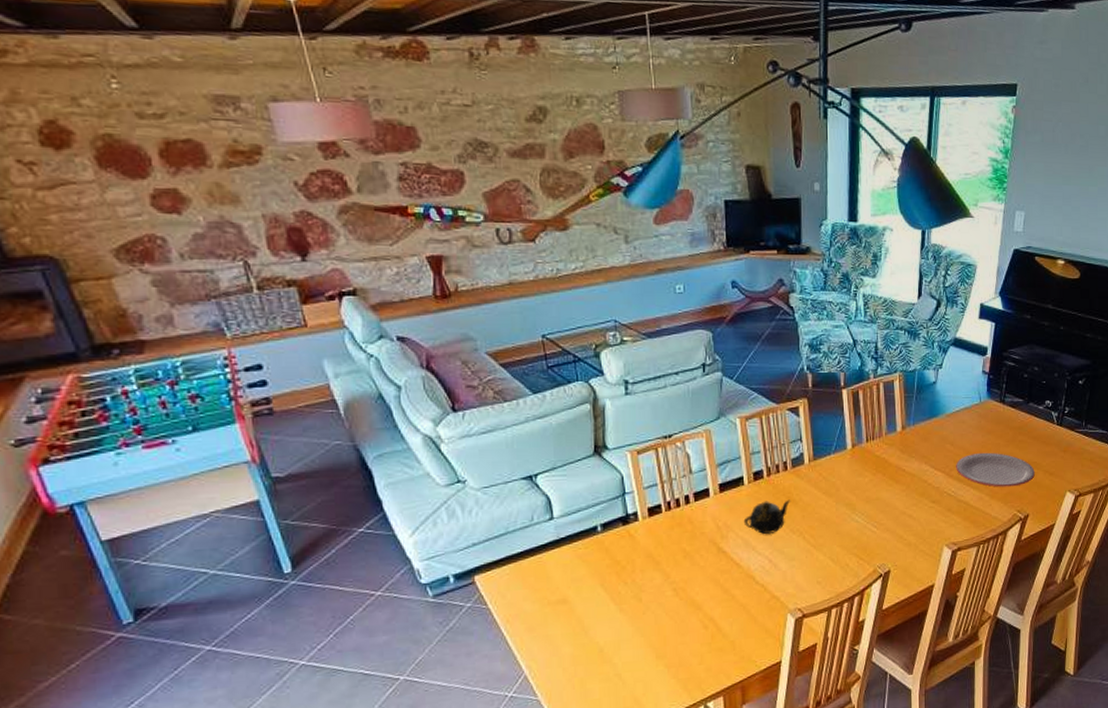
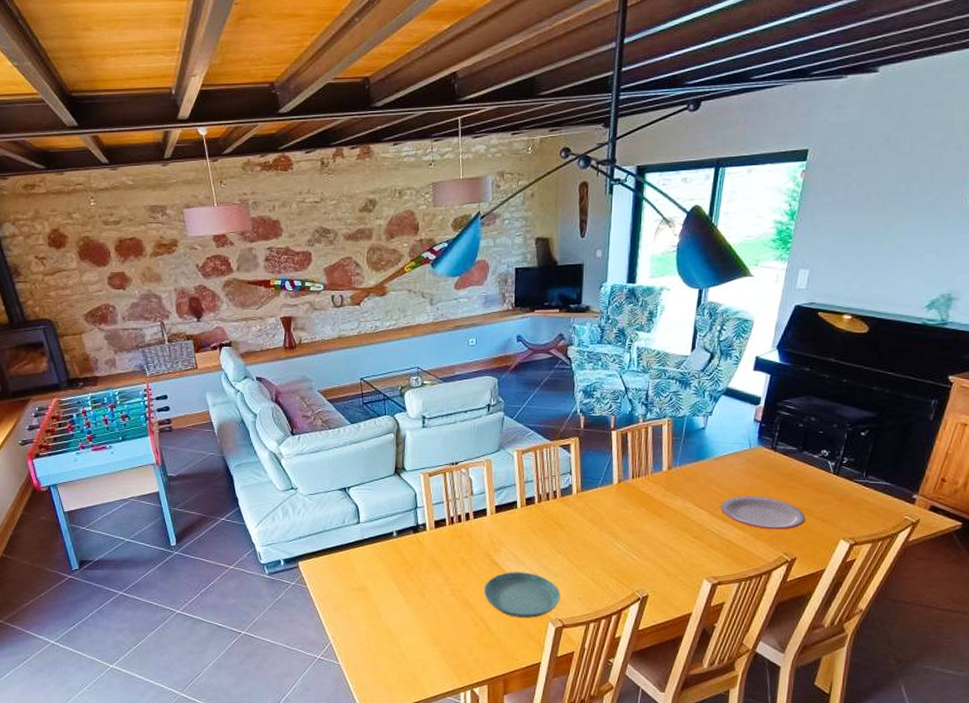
saucer: none [712,558,798,613] -> present [484,572,561,618]
teapot: present [743,499,791,534] -> none [515,523,558,552]

